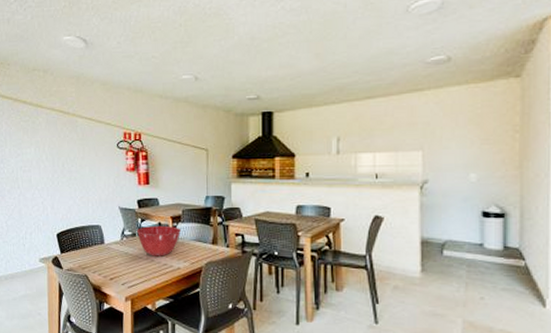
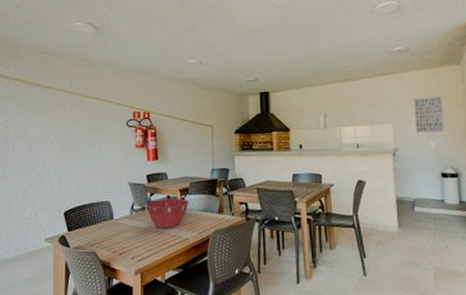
wall art: none [452,118,492,164] -> present [413,96,444,134]

